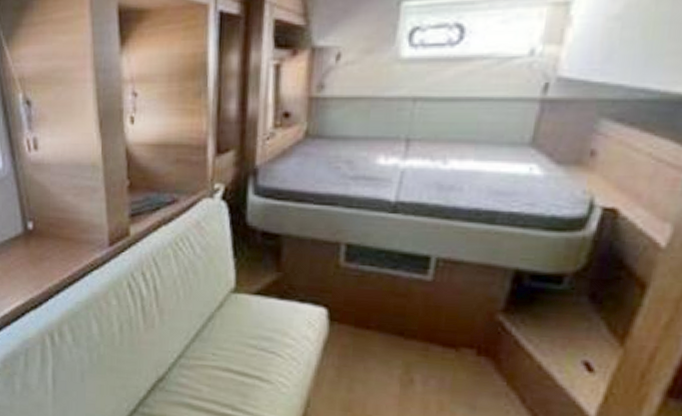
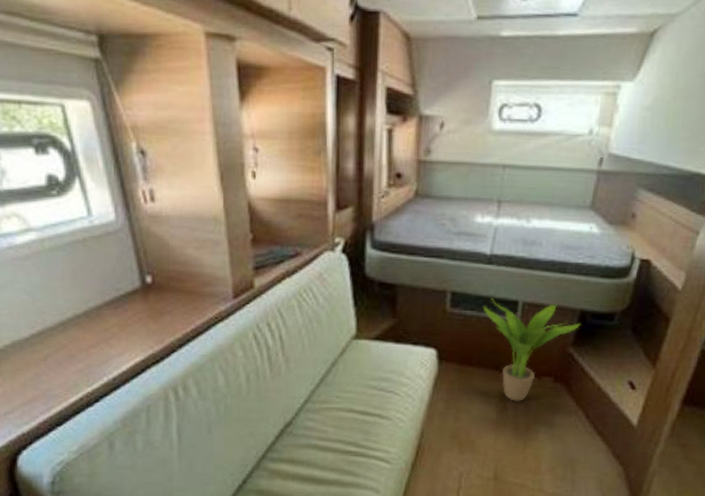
potted plant: none [384,253,515,375] -> present [482,298,581,402]

